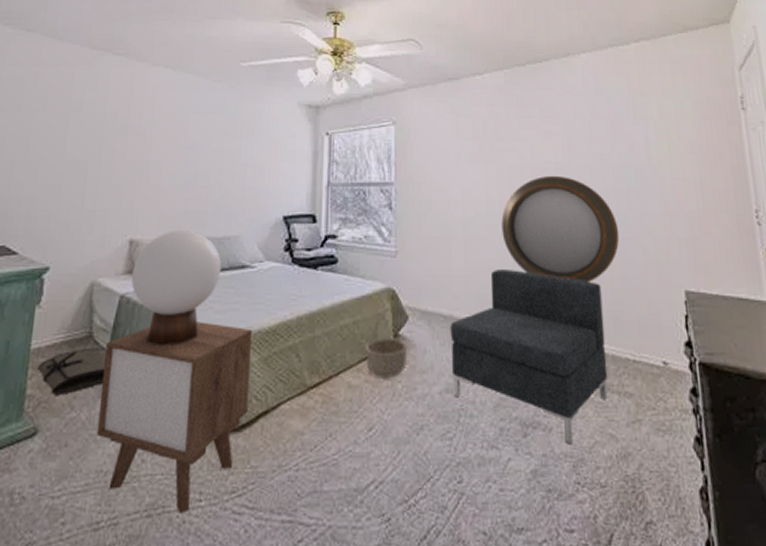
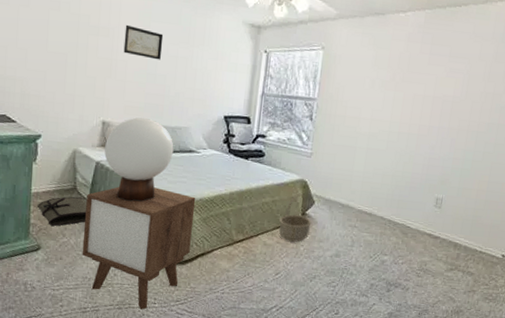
wall art: none [157,120,205,157] -> present [123,24,164,60]
chair: present [450,270,608,445] -> none [340,175,469,300]
home mirror: present [501,175,620,283] -> none [398,106,494,193]

